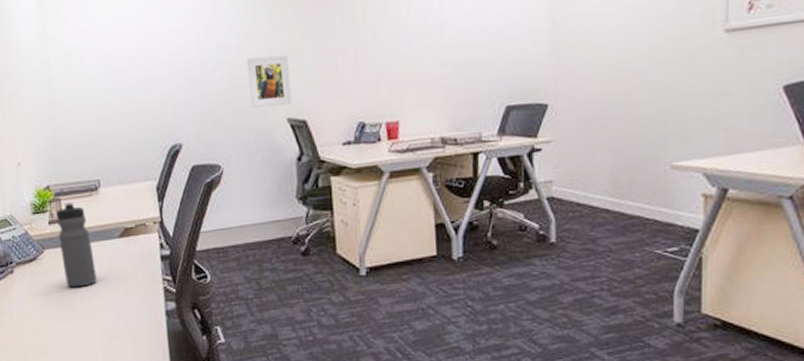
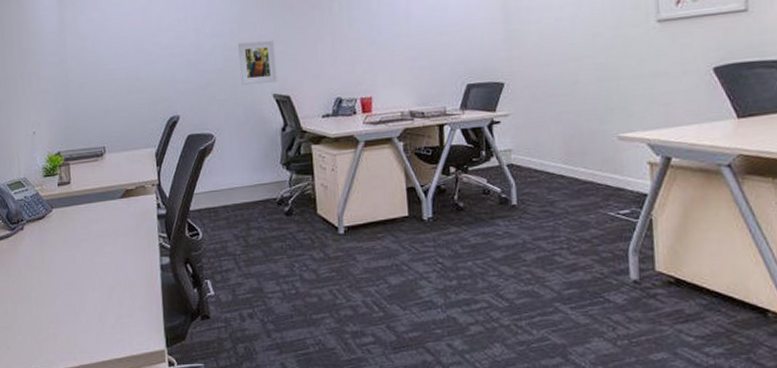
water bottle: present [56,202,97,288] -> none [65,166,99,243]

